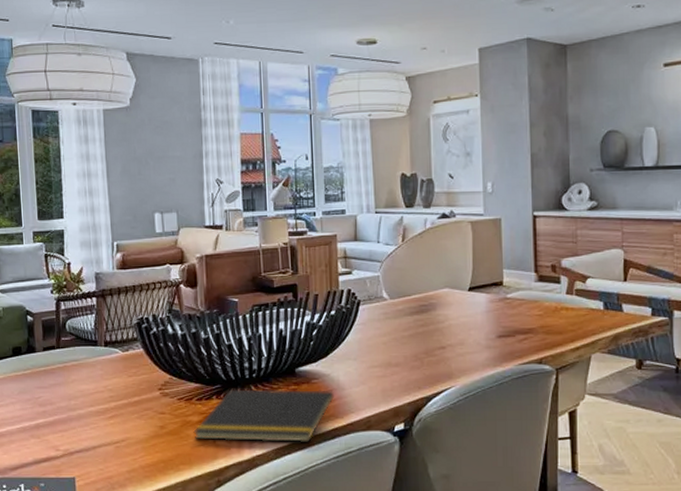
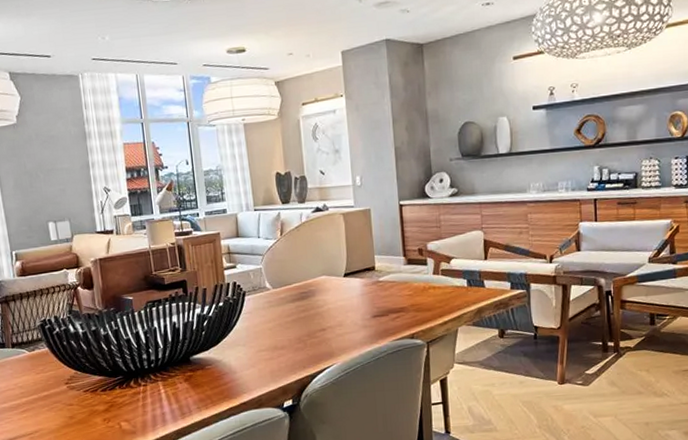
notepad: present [193,389,334,443] -> none [100,374,227,426]

